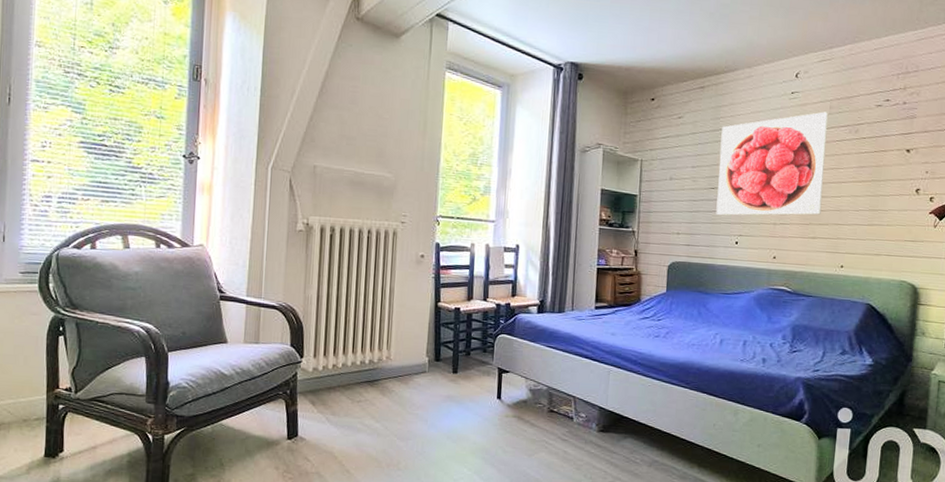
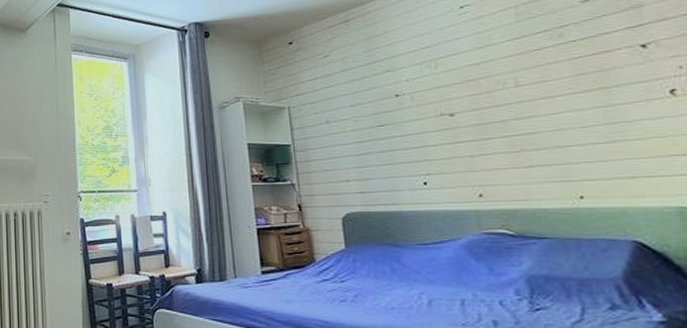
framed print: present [716,112,829,216] -> none [379,20,534,154]

